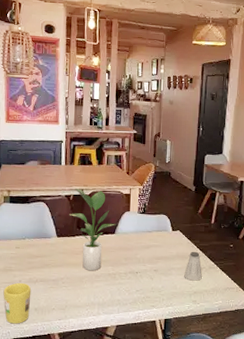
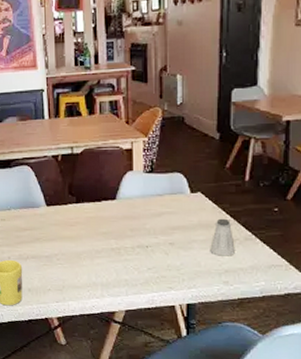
potted plant: present [69,188,116,271] -> none [58,146,116,246]

